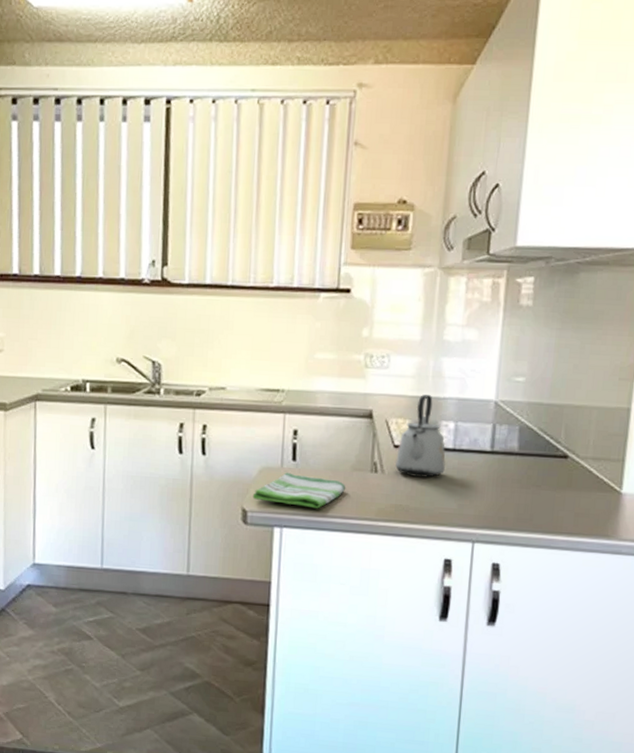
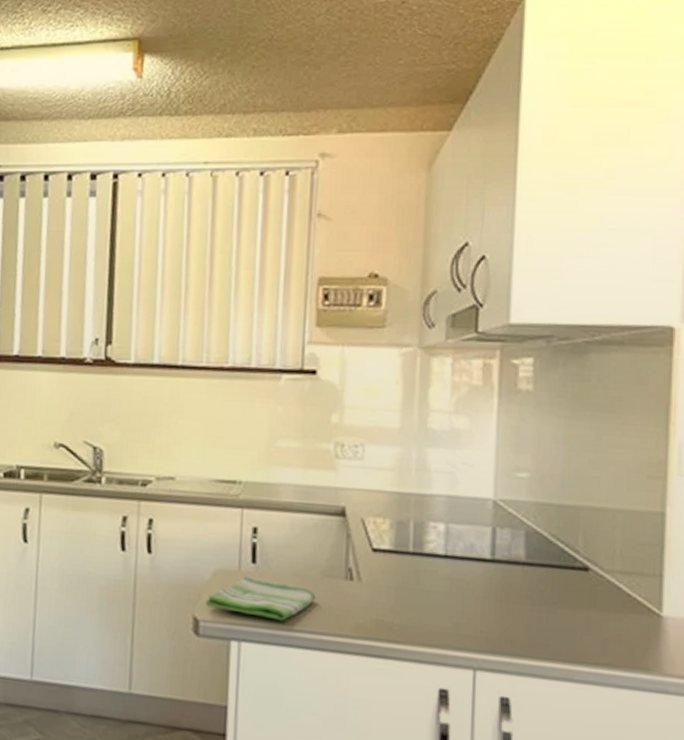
kettle: present [395,395,446,478] -> none [374,490,436,589]

